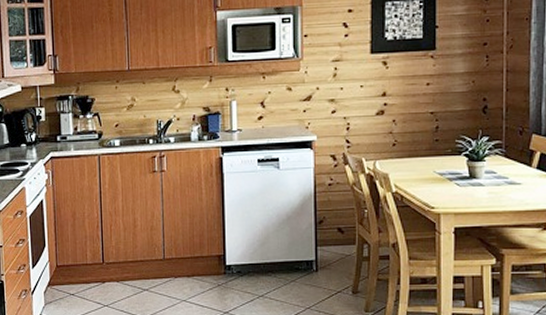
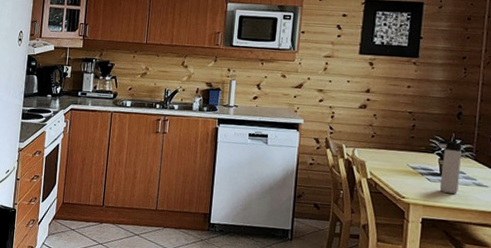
thermos bottle: none [464,137,490,196] -> present [438,138,462,194]

